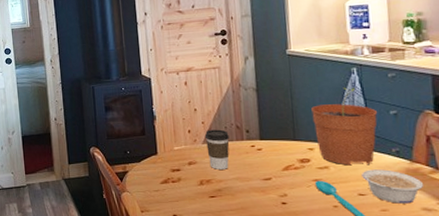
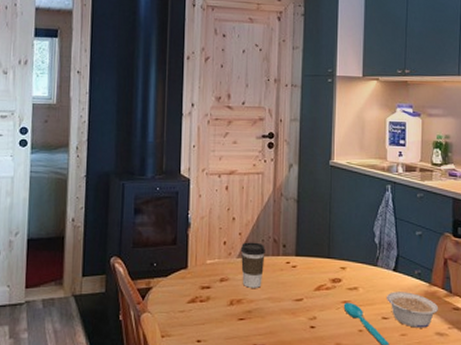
plant pot: present [311,87,378,166] -> none [347,204,406,287]

